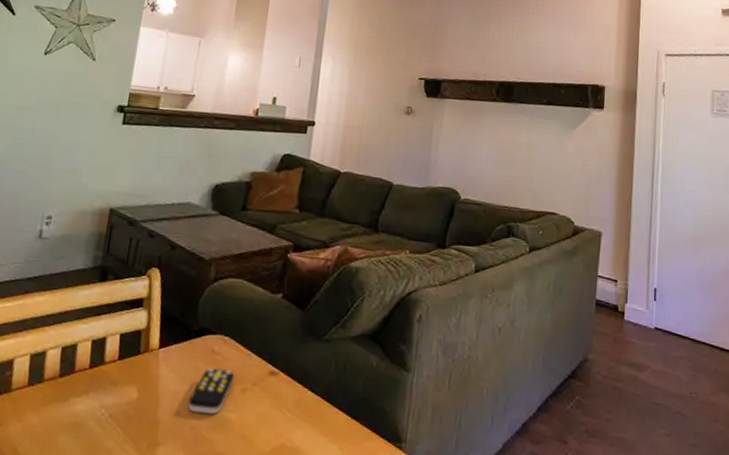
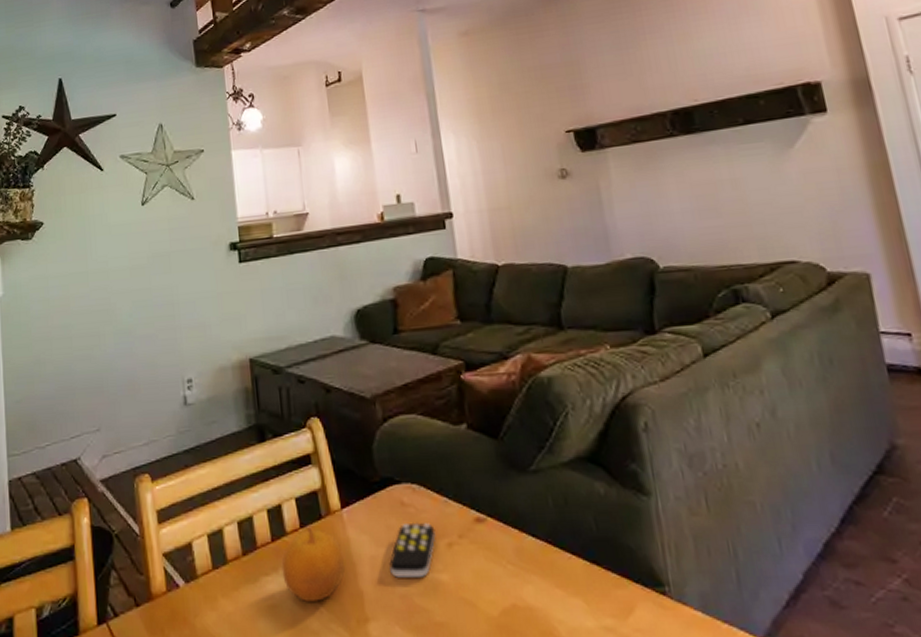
fruit: none [91,359,151,425] -> present [282,526,345,603]

